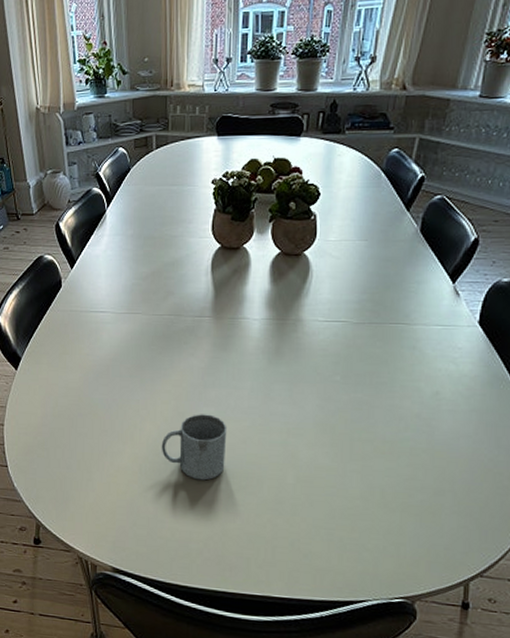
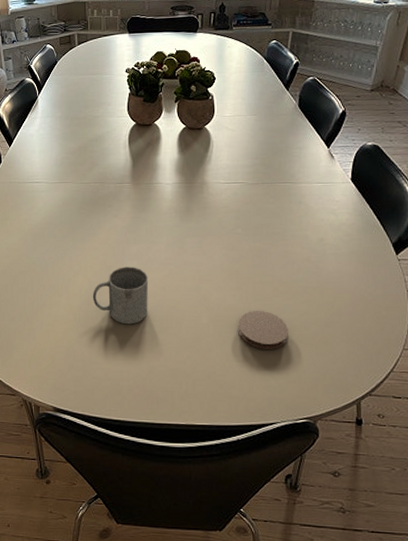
coaster: none [329,471,389,518] -> present [238,310,288,349]

